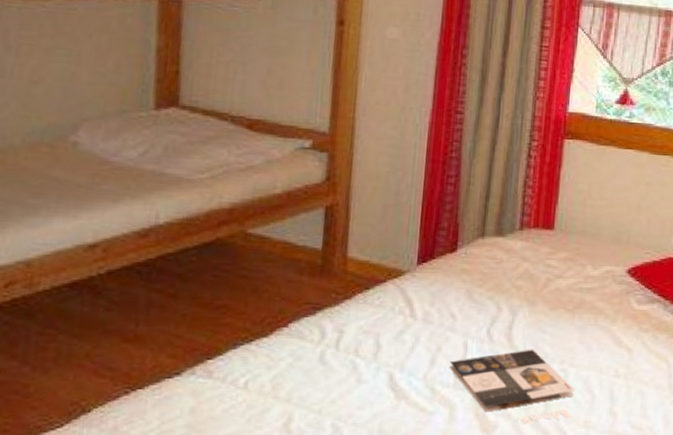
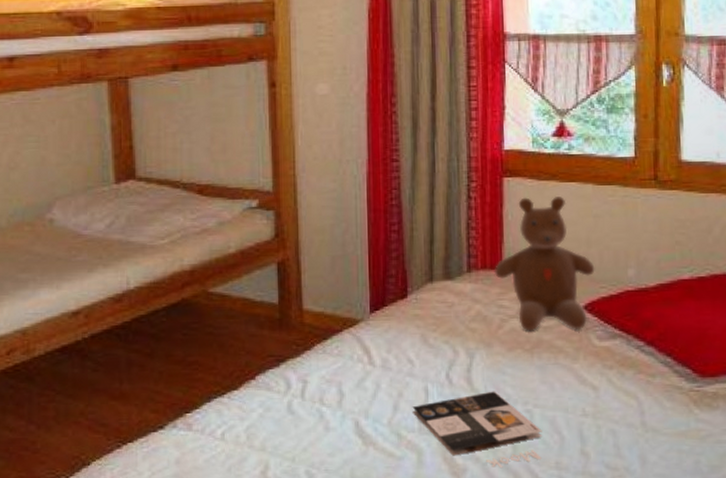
stuffed bear: none [546,160,642,294] -> present [495,197,595,331]

